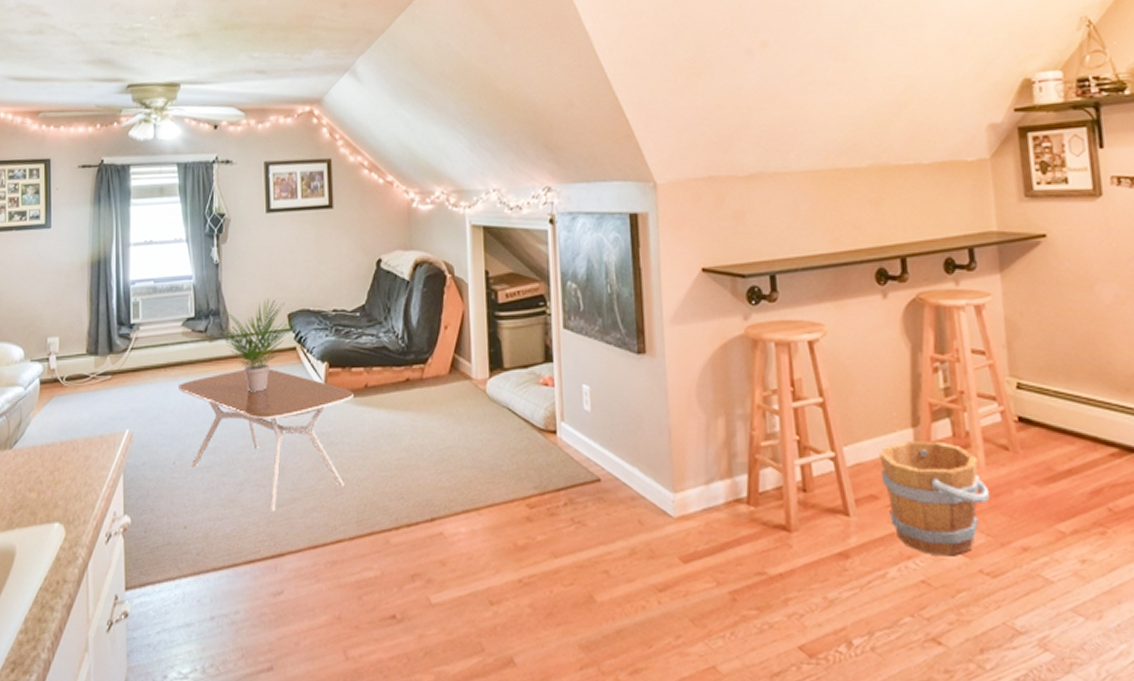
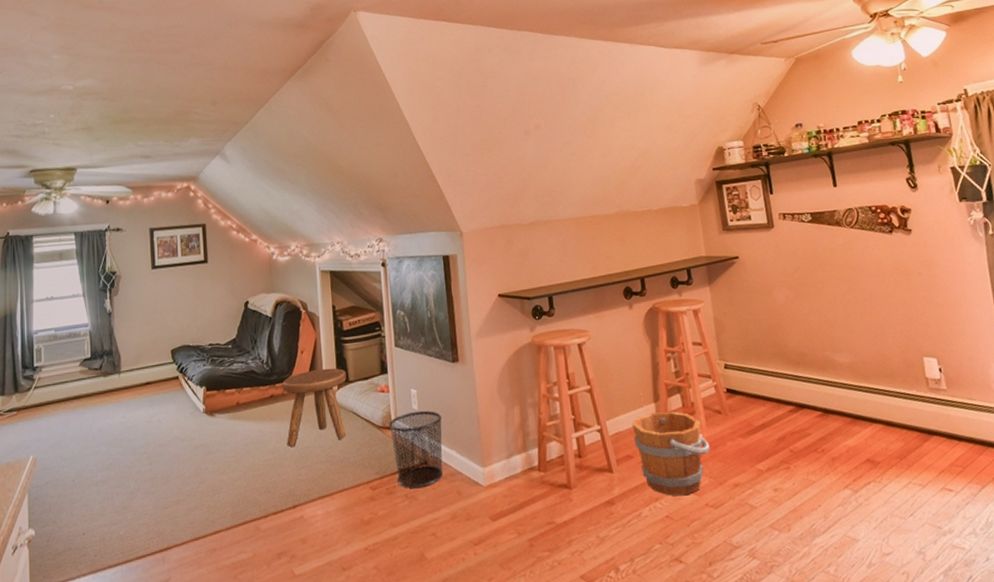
coffee table: present [179,368,355,511] -> none [77,395,229,513]
potted plant: present [218,298,299,392] -> none [111,338,180,416]
stool: none [420,350,501,445] -> present [282,368,347,447]
waste bin: none [552,413,622,510] -> present [388,410,444,488]

